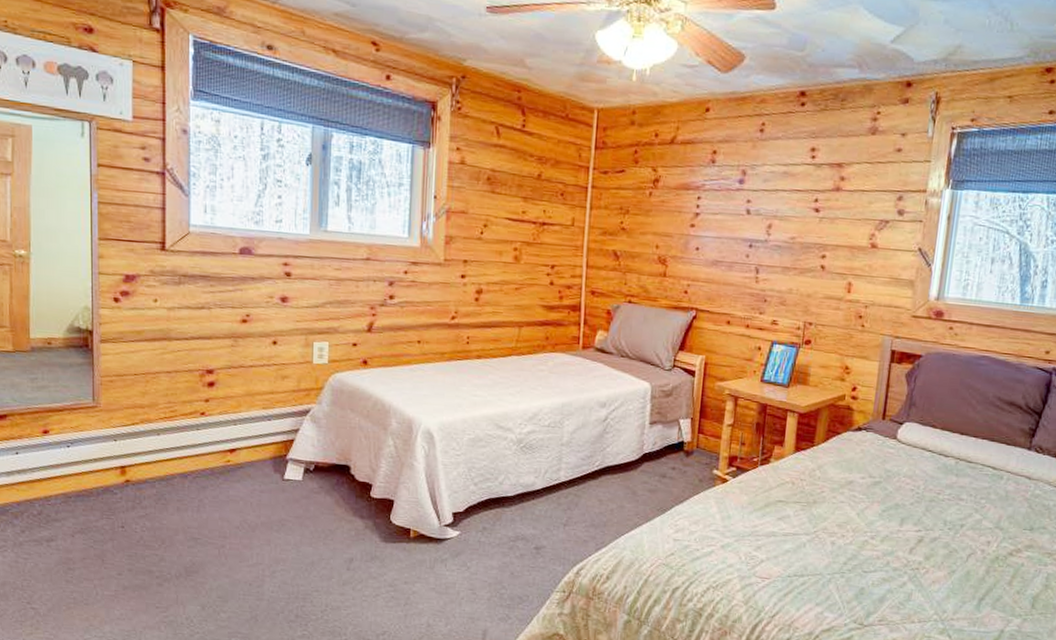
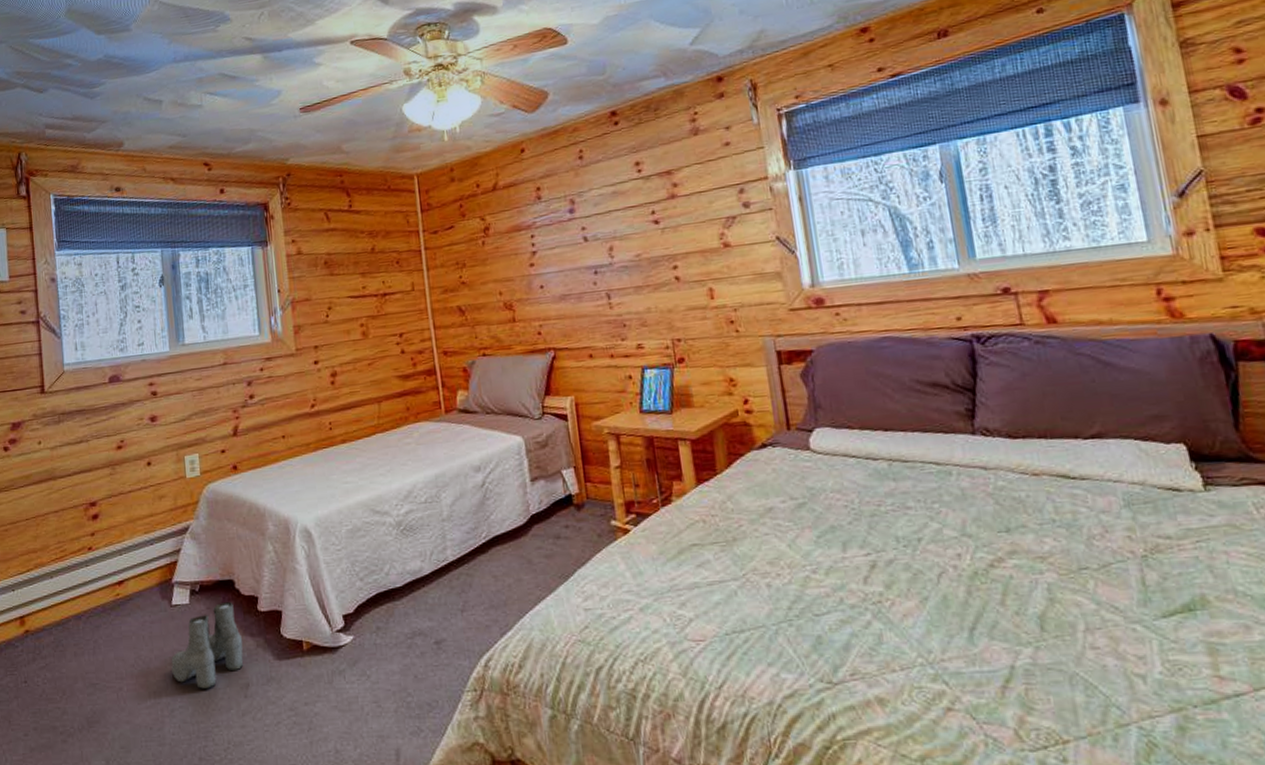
boots: none [277,483,352,558] -> present [171,601,244,689]

